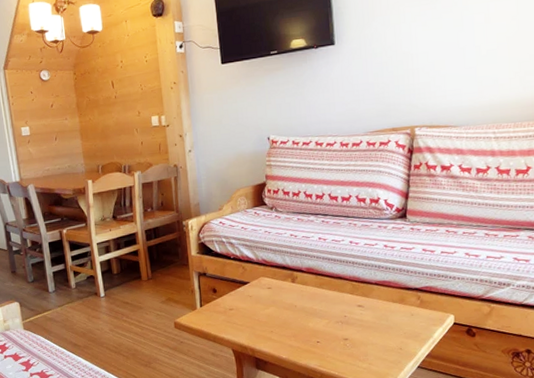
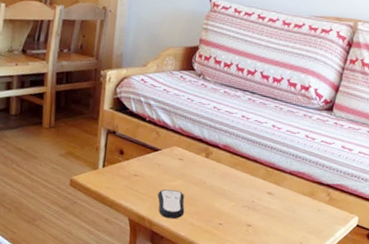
remote control: none [254,317,282,344] -> present [157,189,185,219]

